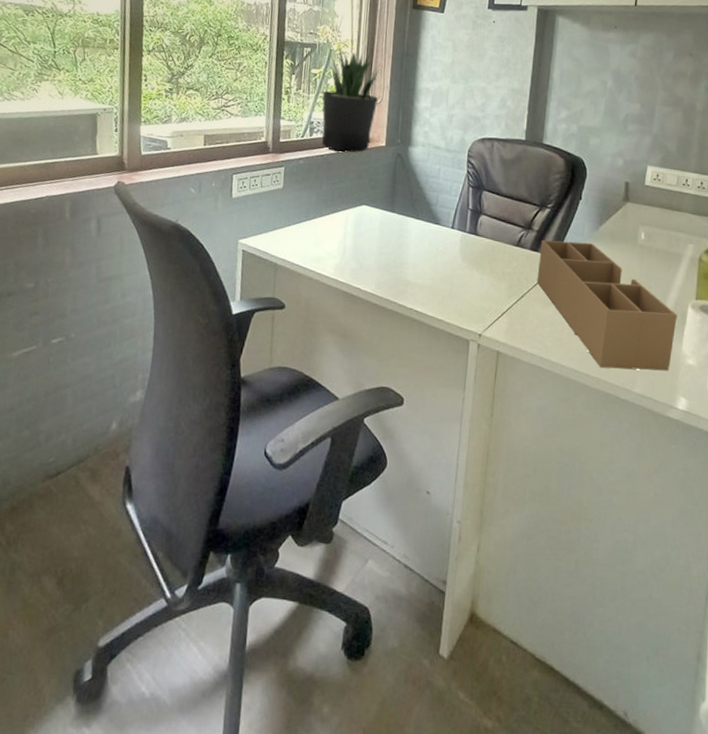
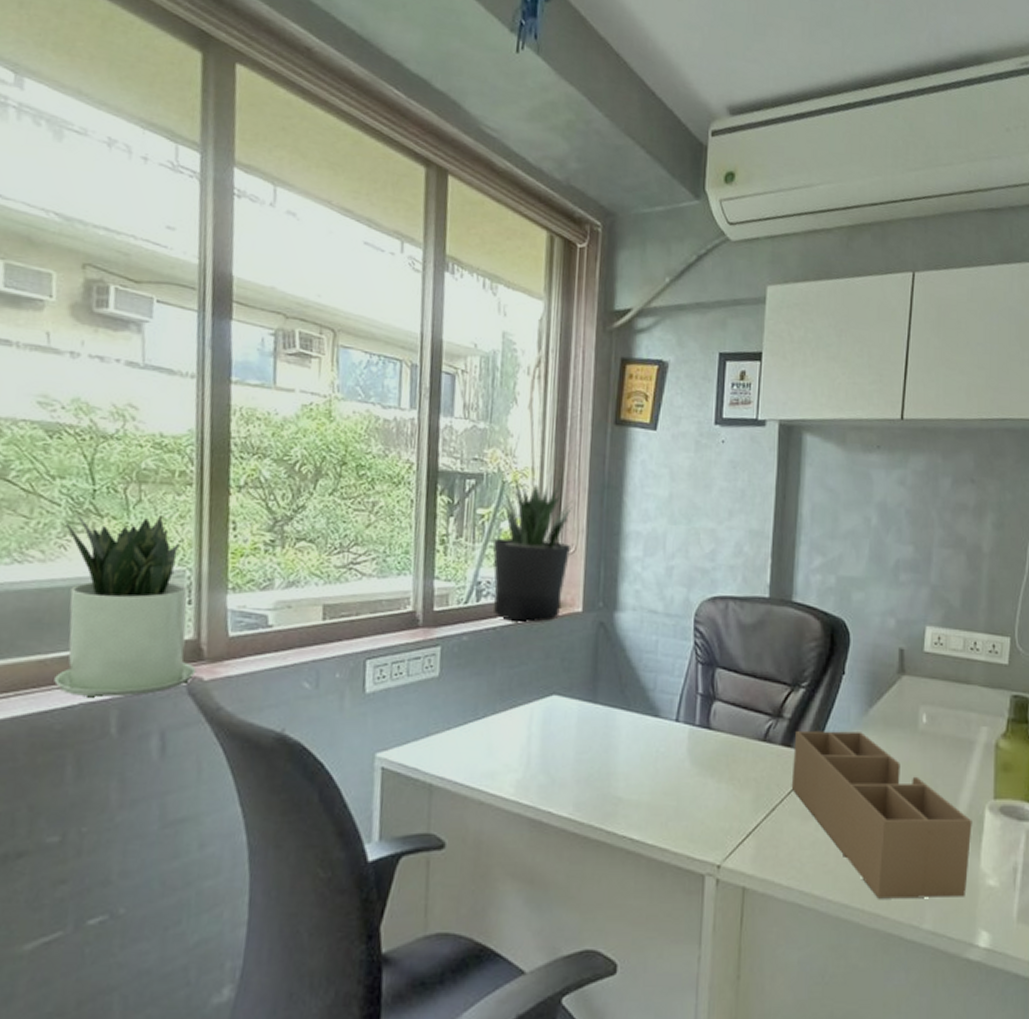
planter: none [30,68,121,193] -> present [54,514,197,697]

